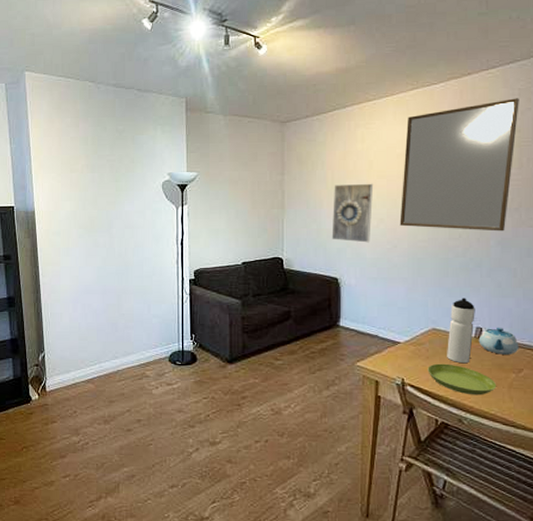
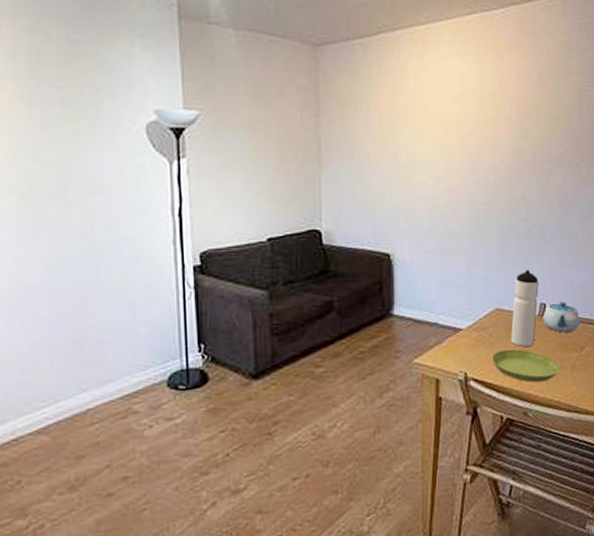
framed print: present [331,183,374,243] -> none [381,131,429,207]
home mirror: present [399,98,519,232] -> none [459,34,579,191]

